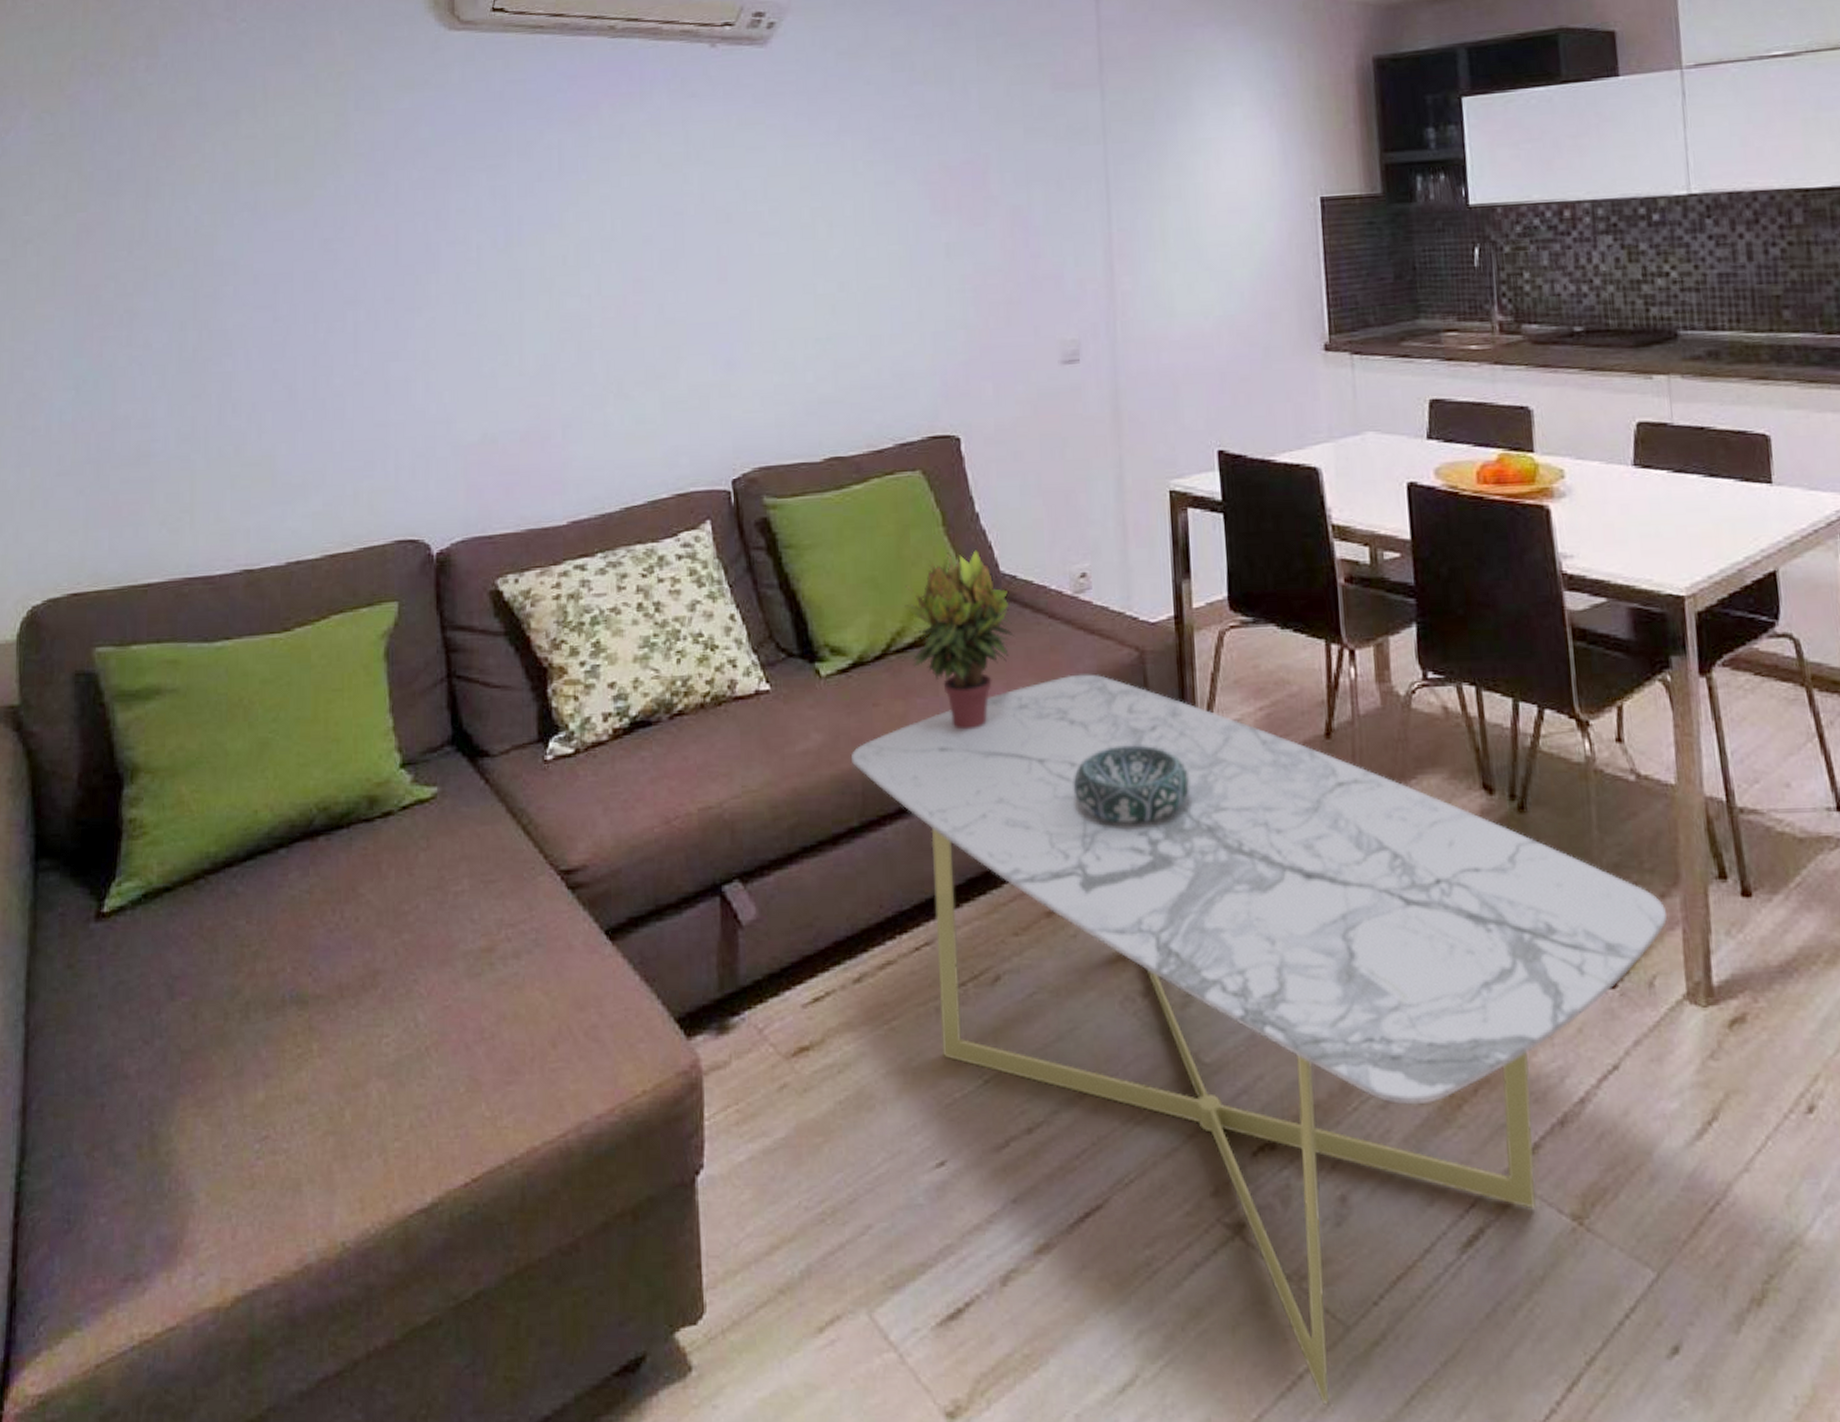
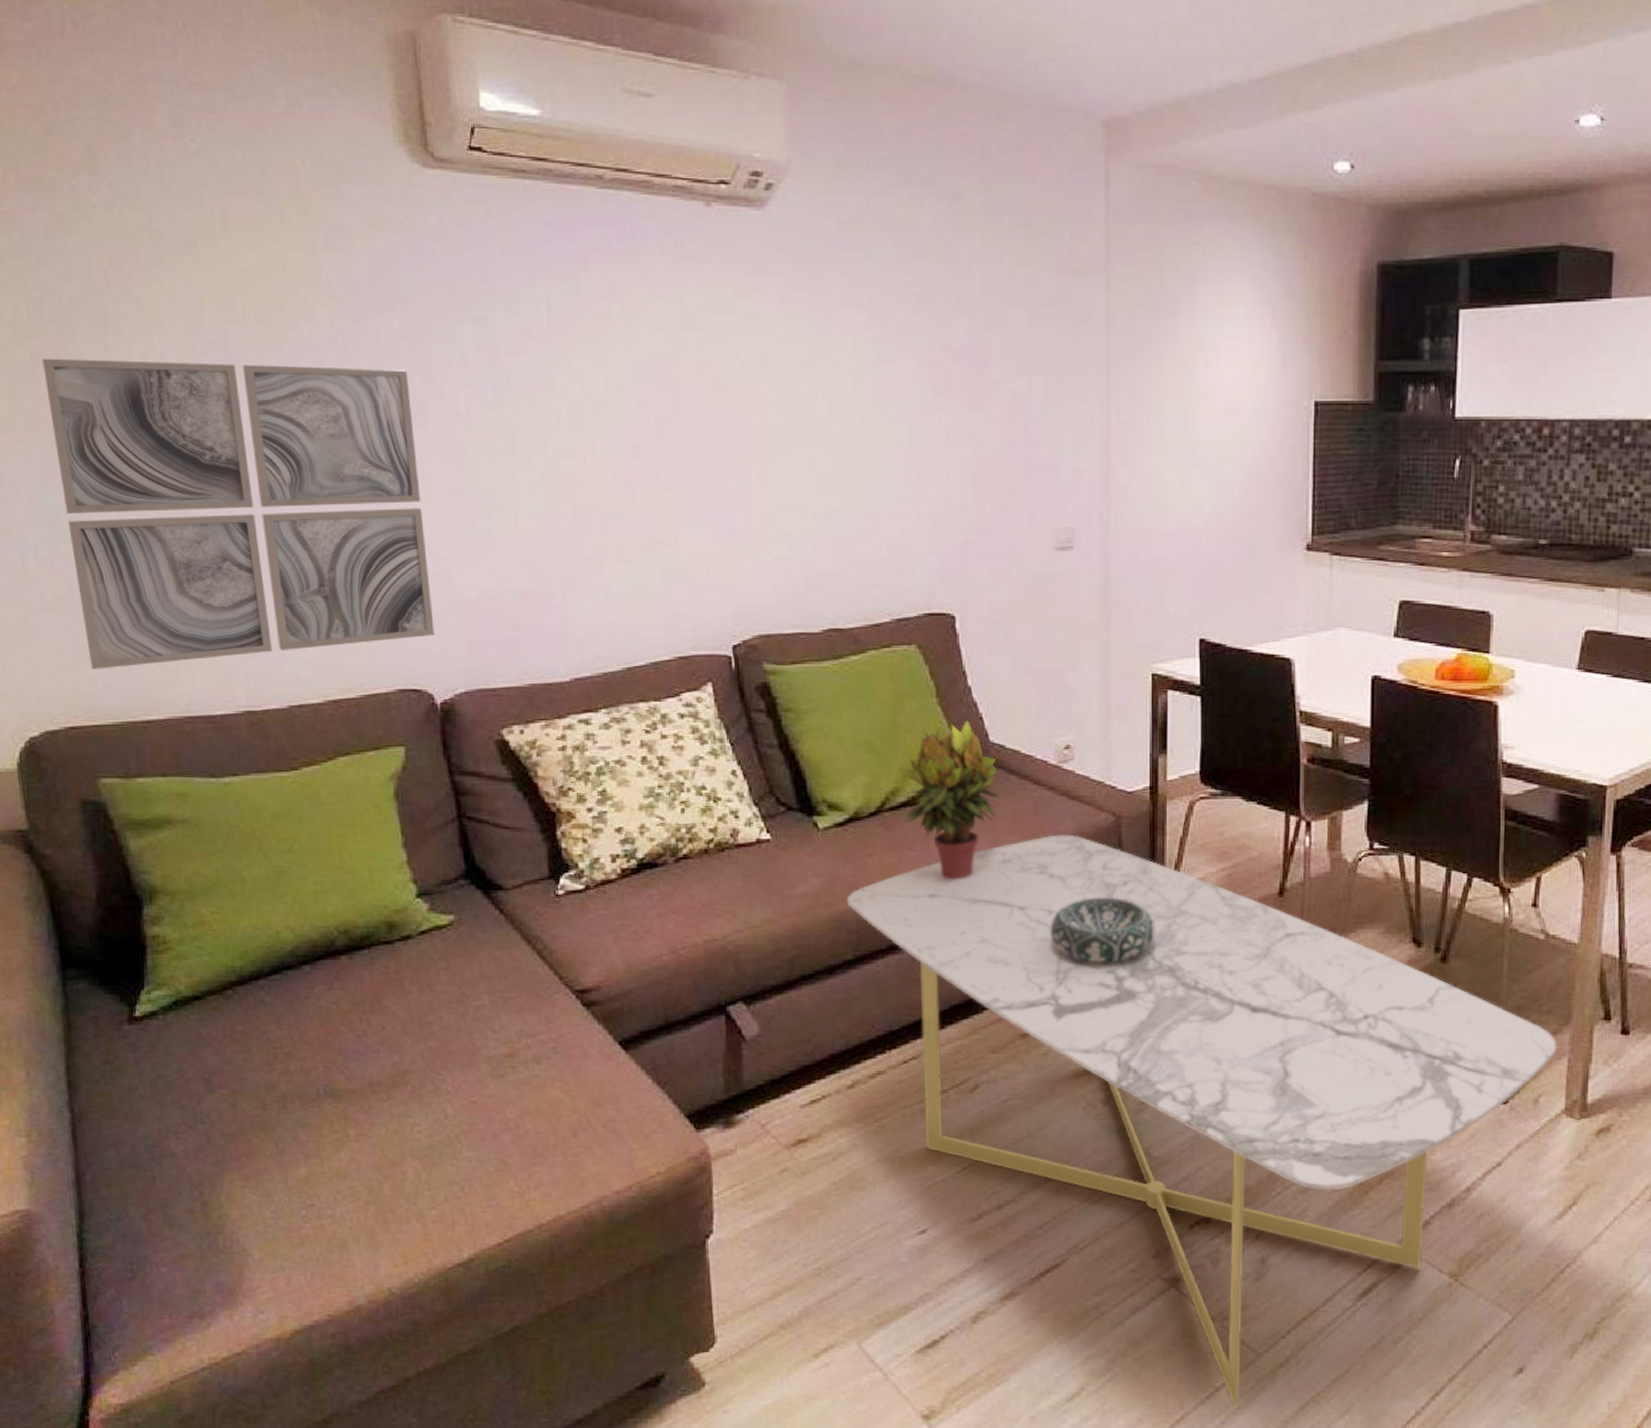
wall art: none [87,218,435,533] -> present [42,358,435,669]

